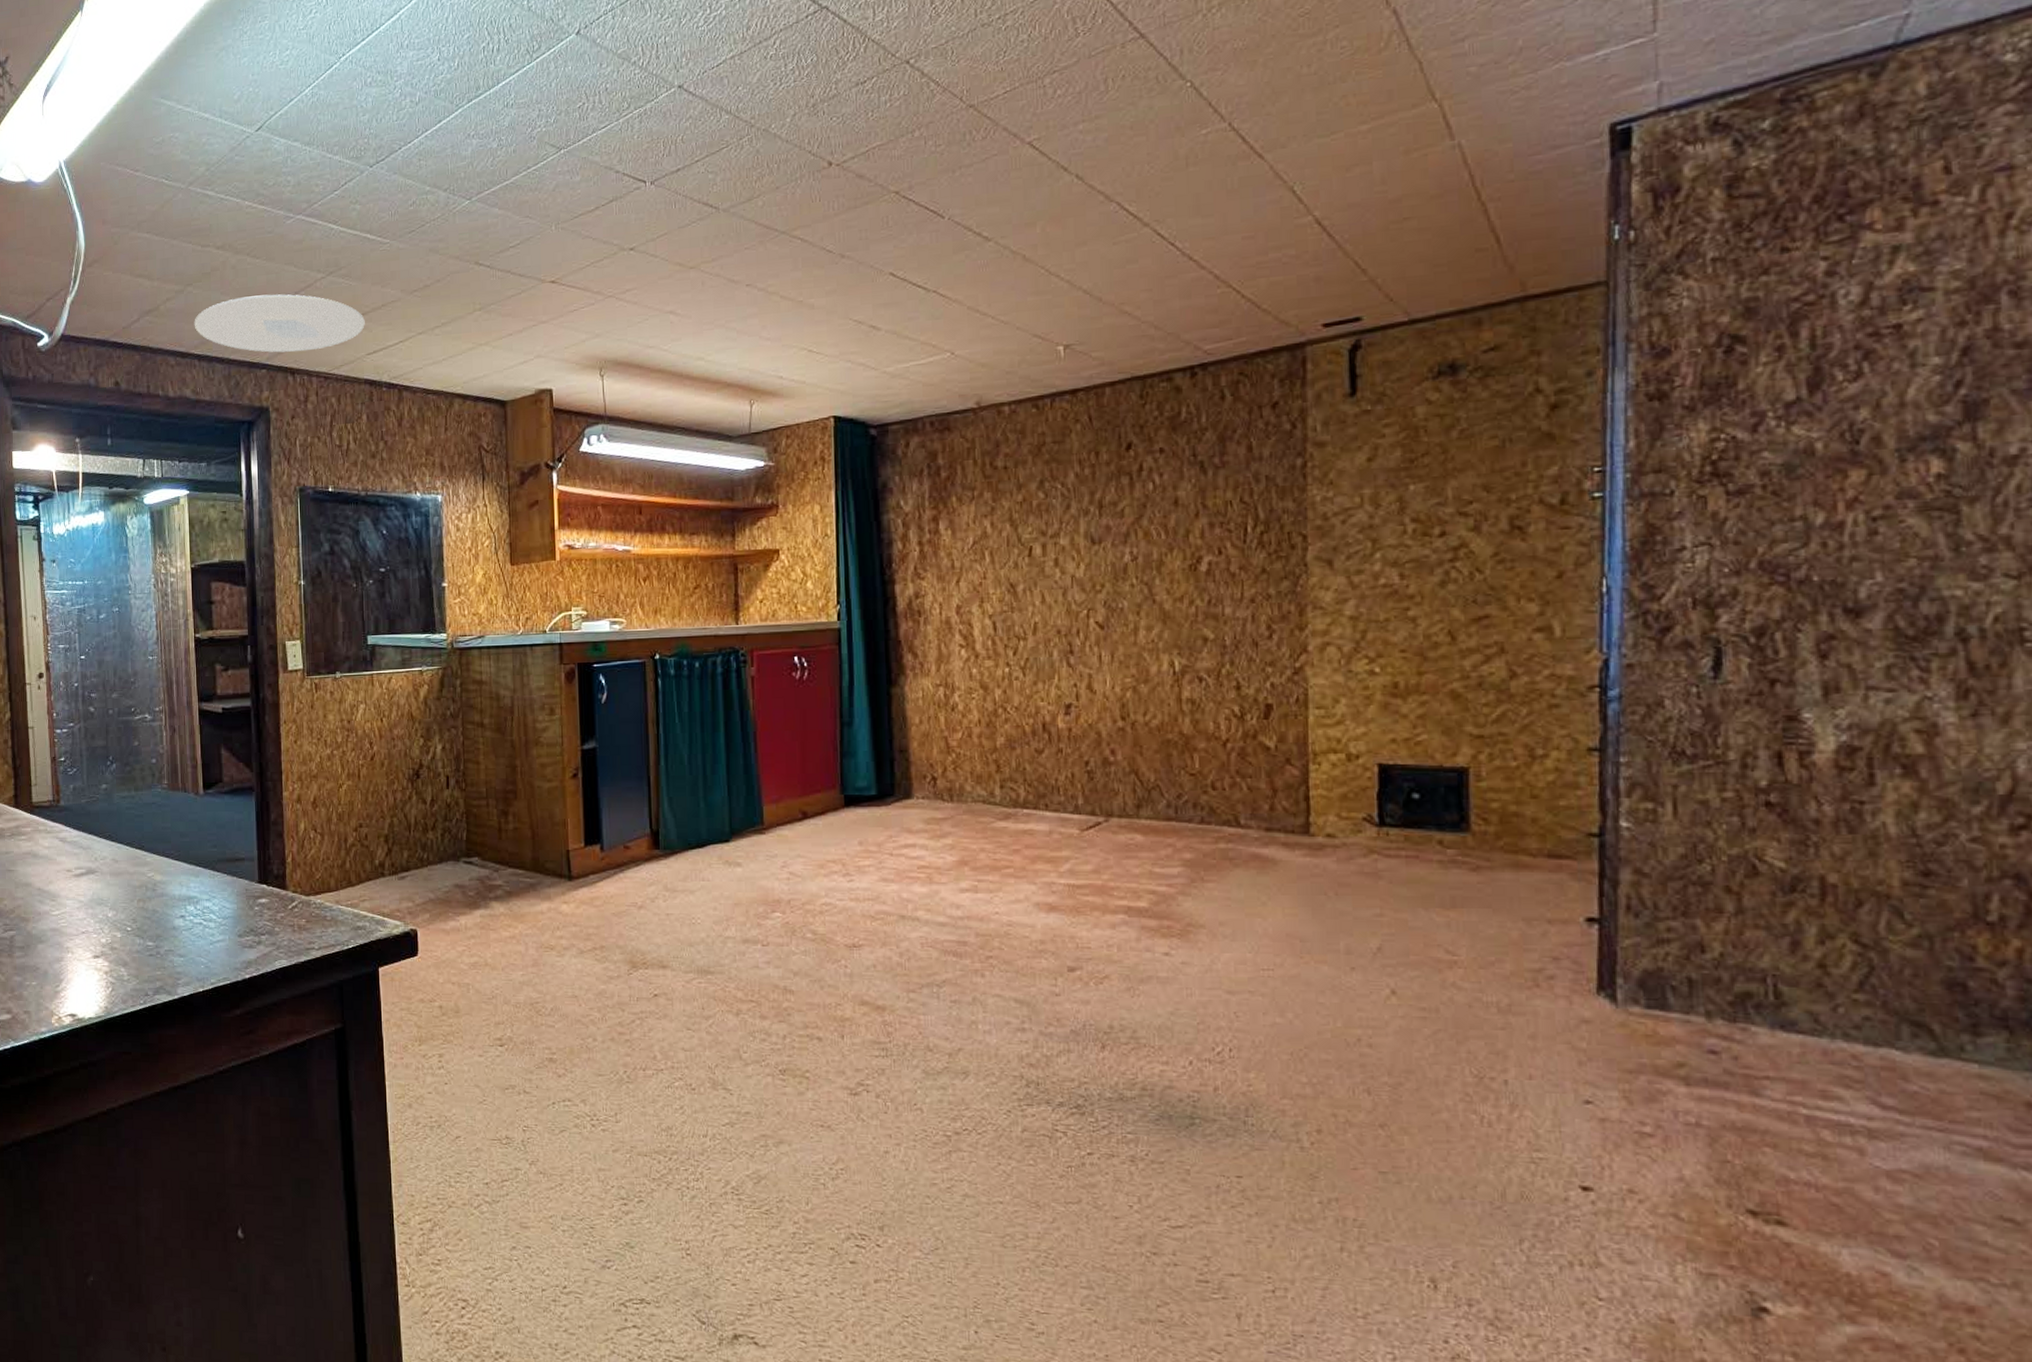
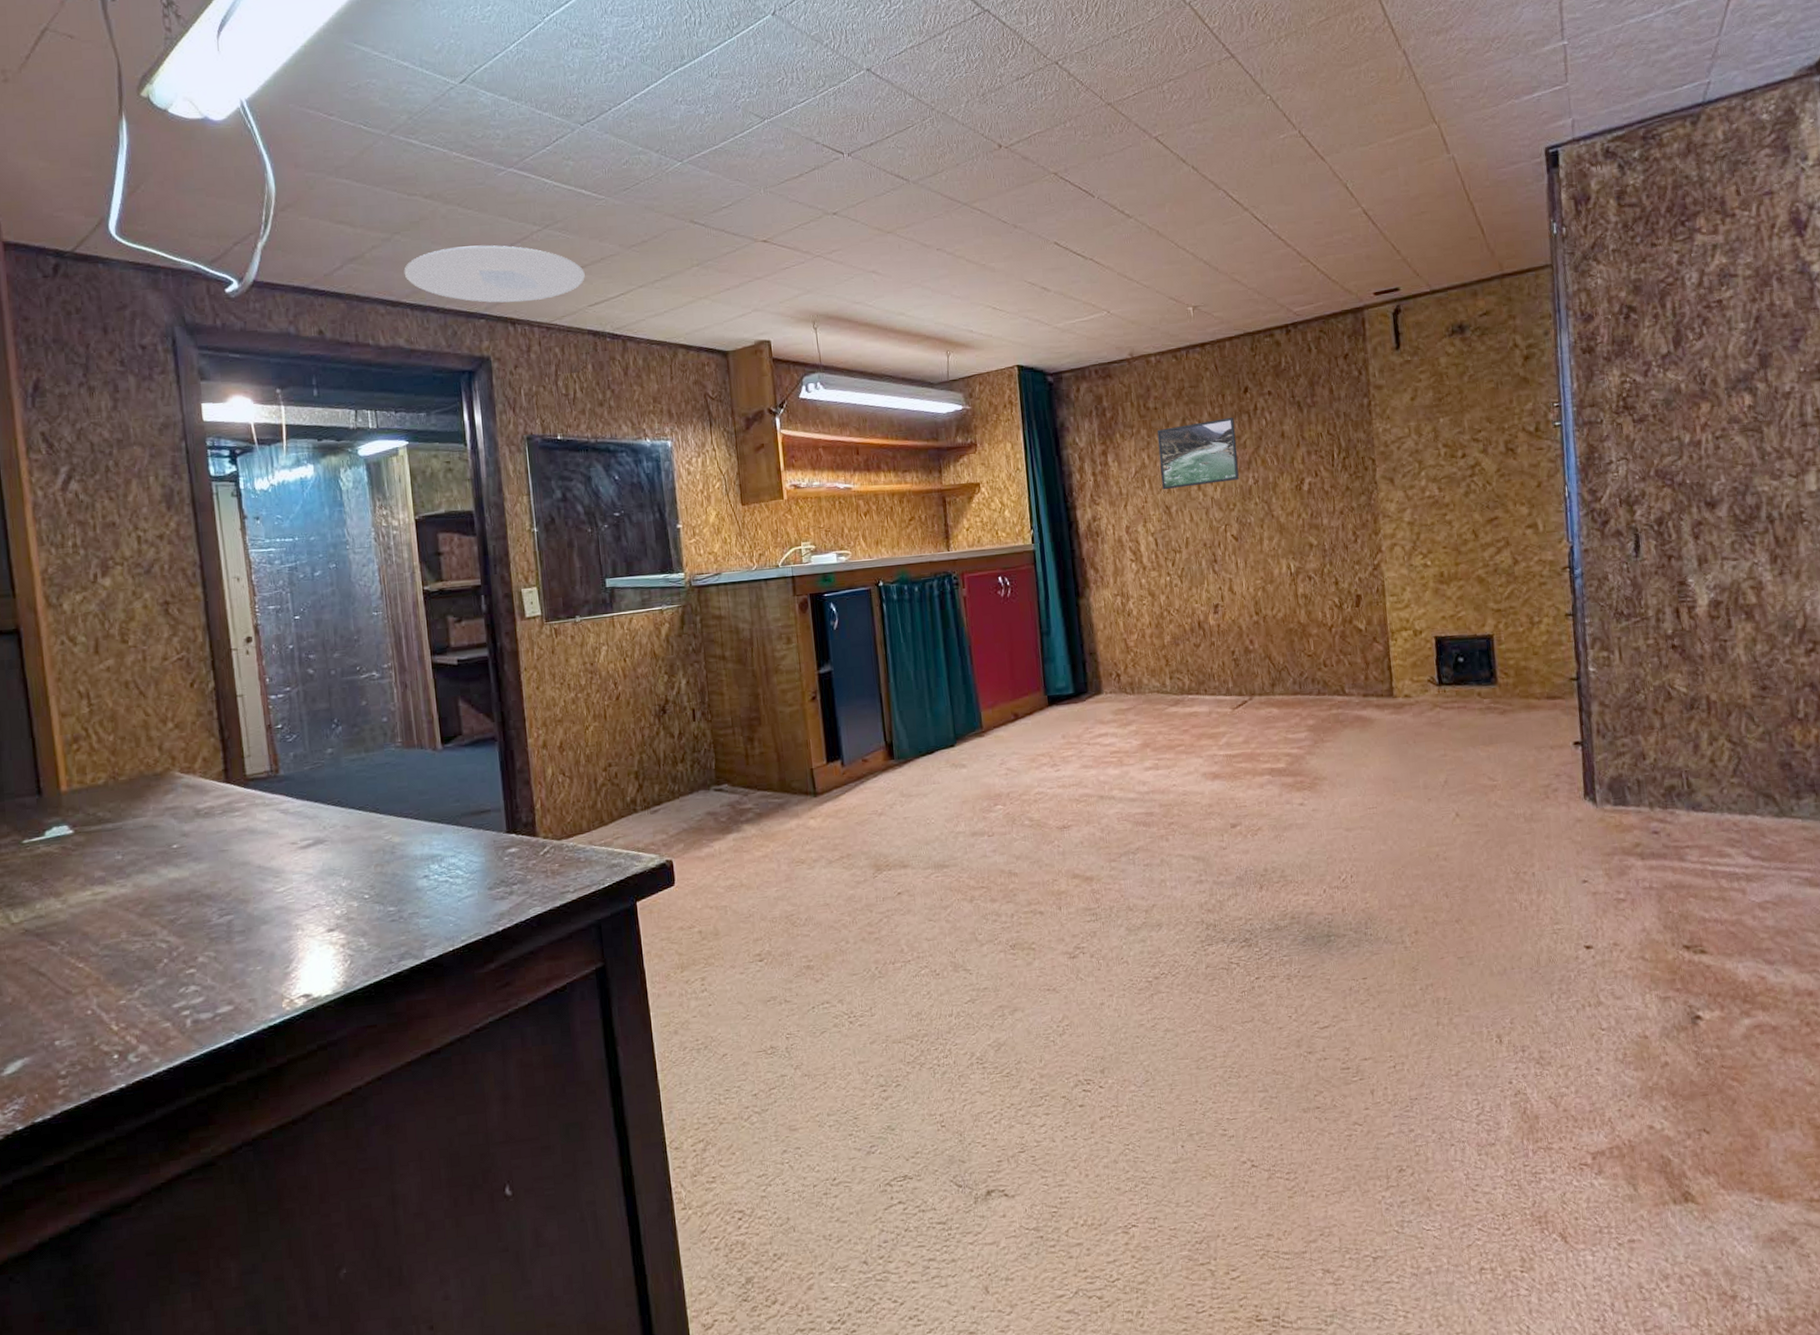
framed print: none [1005,479,1112,565] -> present [1156,417,1239,490]

